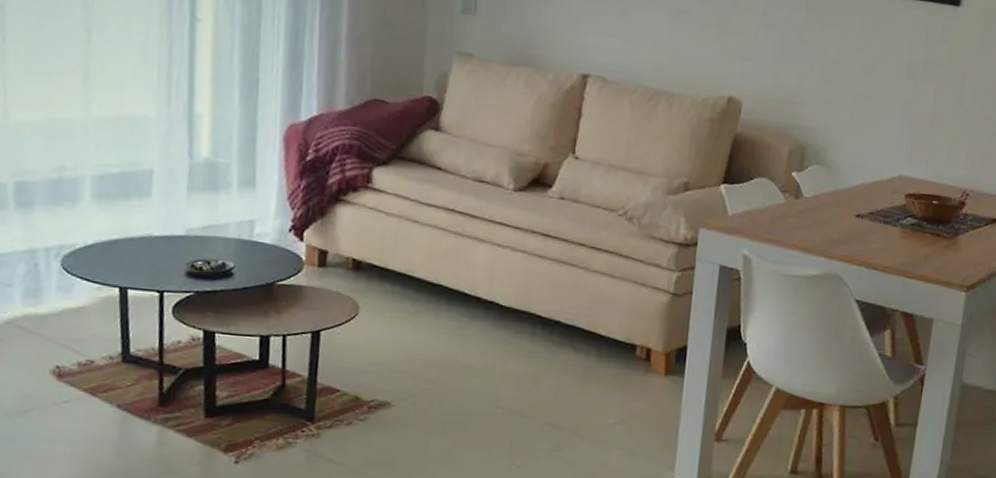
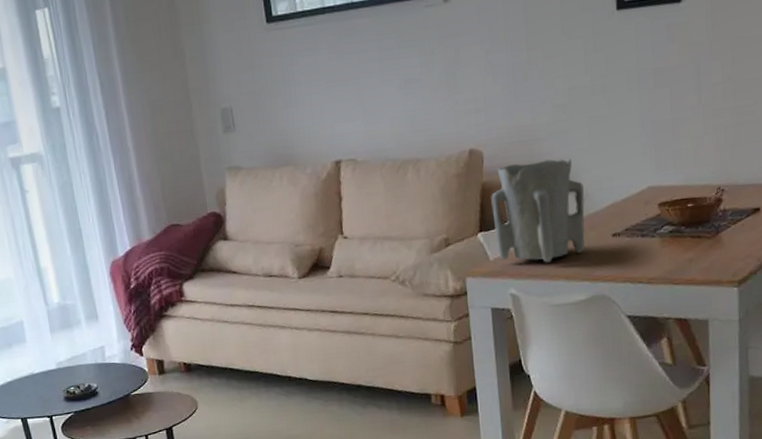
vase: none [738,122,837,230] -> present [491,158,585,263]

